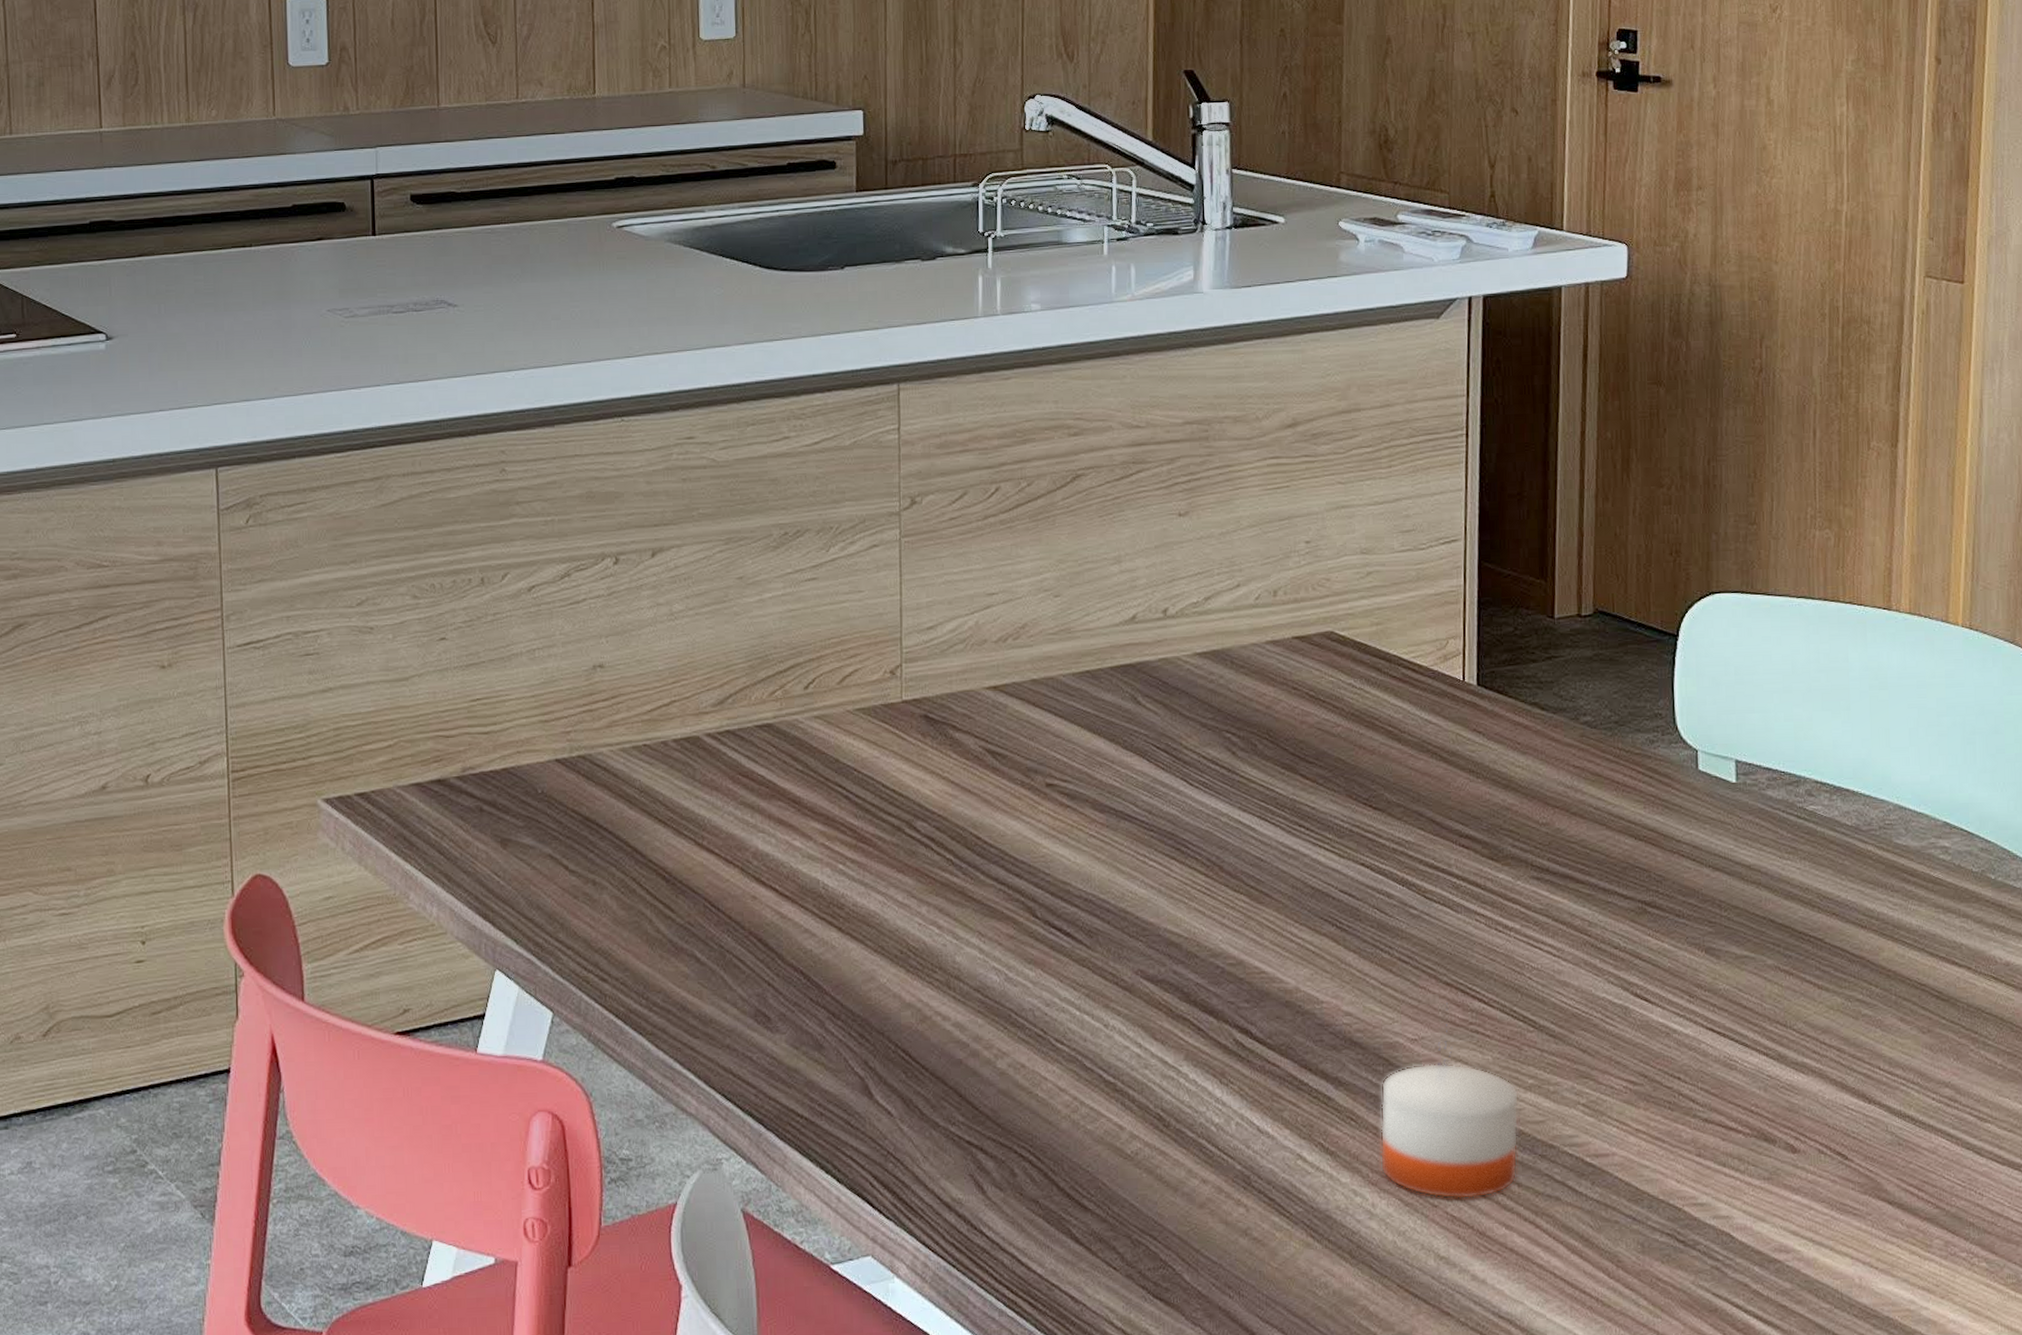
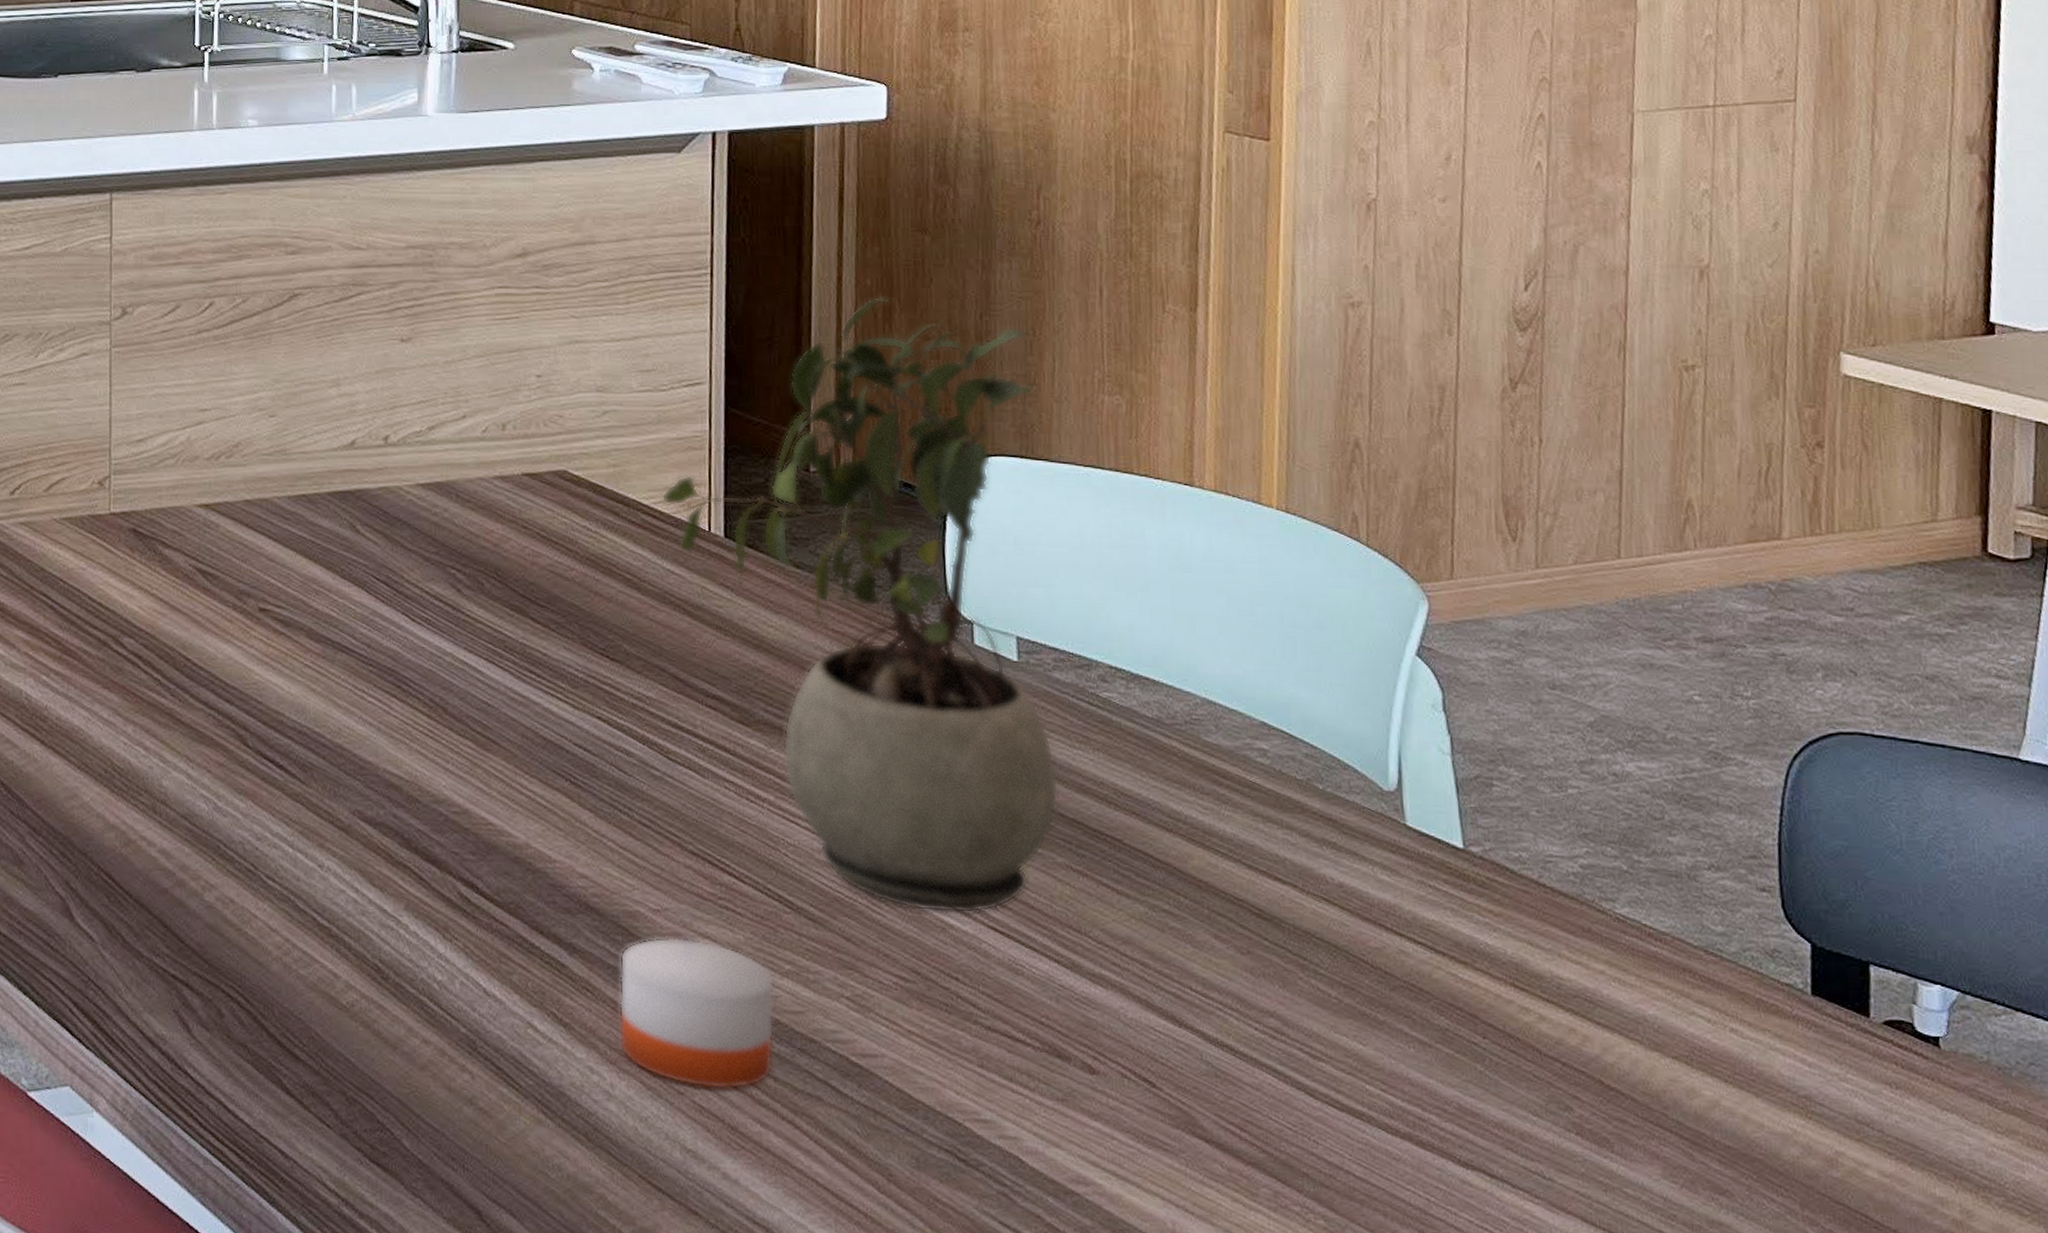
potted plant: none [1419,448,1770,1020] -> present [661,296,1059,914]

